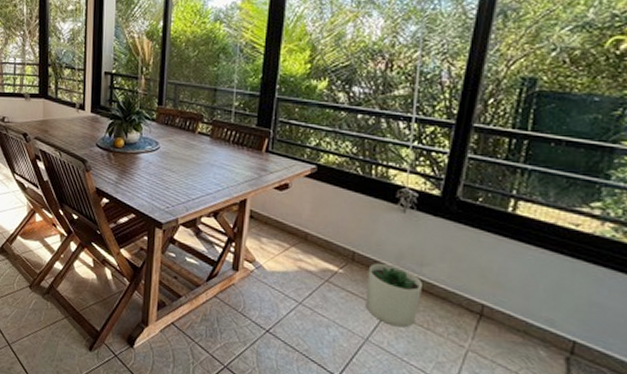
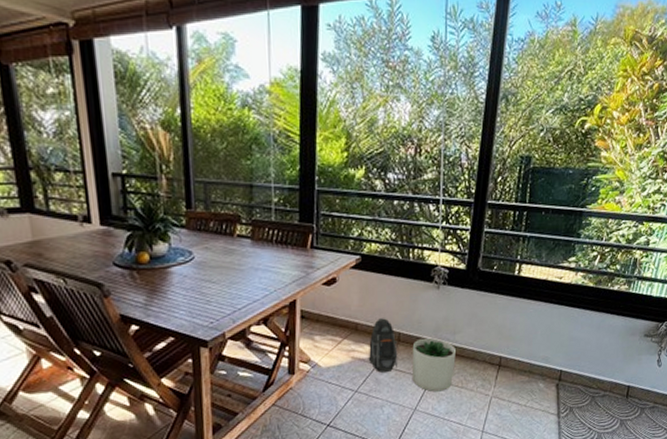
backpack: none [316,232,351,291] -> present [368,318,398,373]

